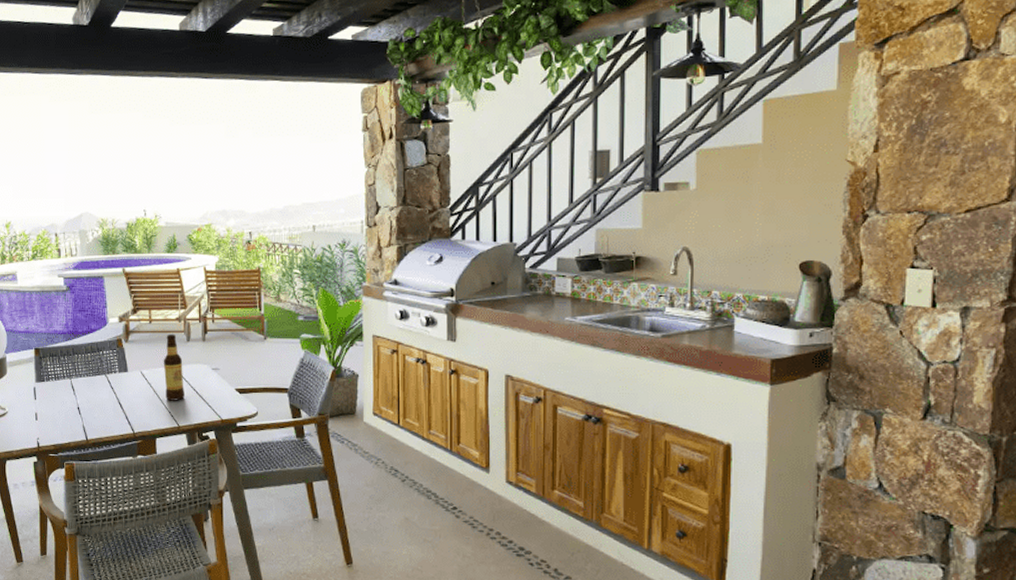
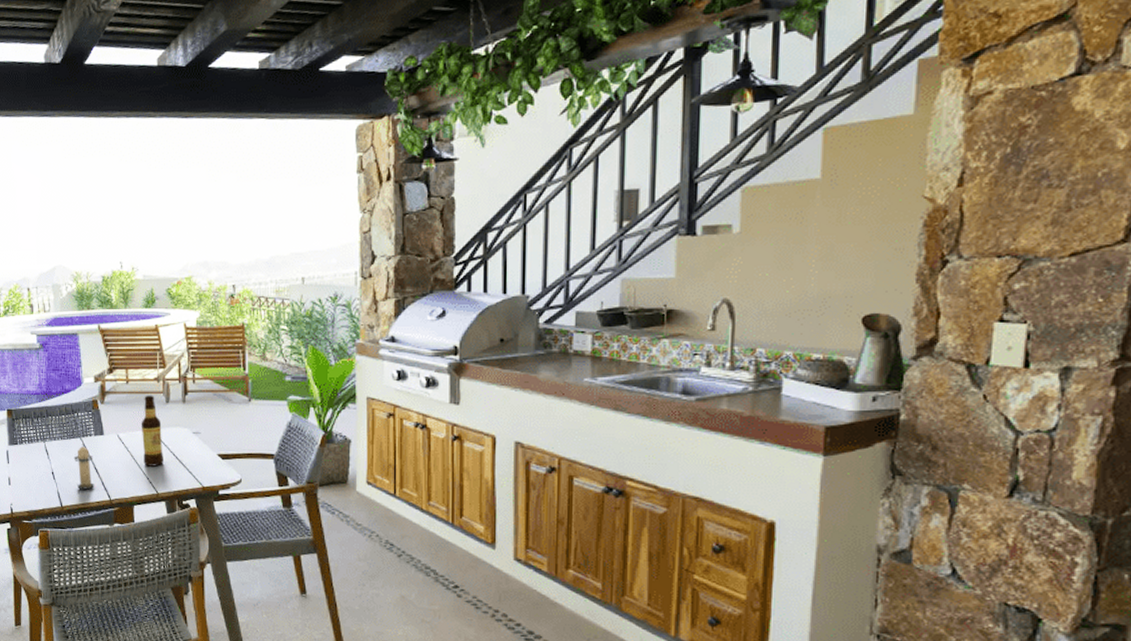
candle: none [98,380,119,424] -> present [73,444,95,490]

